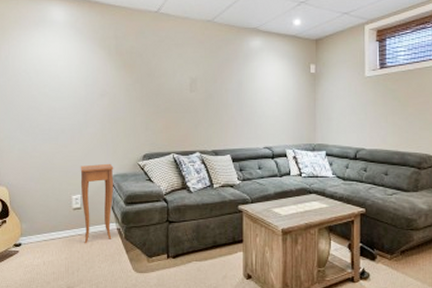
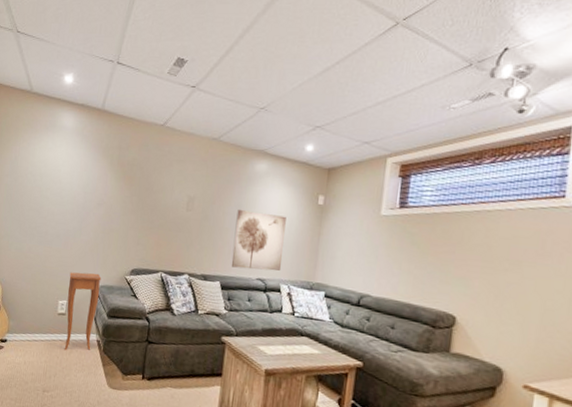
wall art: none [238,86,285,140] -> present [231,210,286,271]

